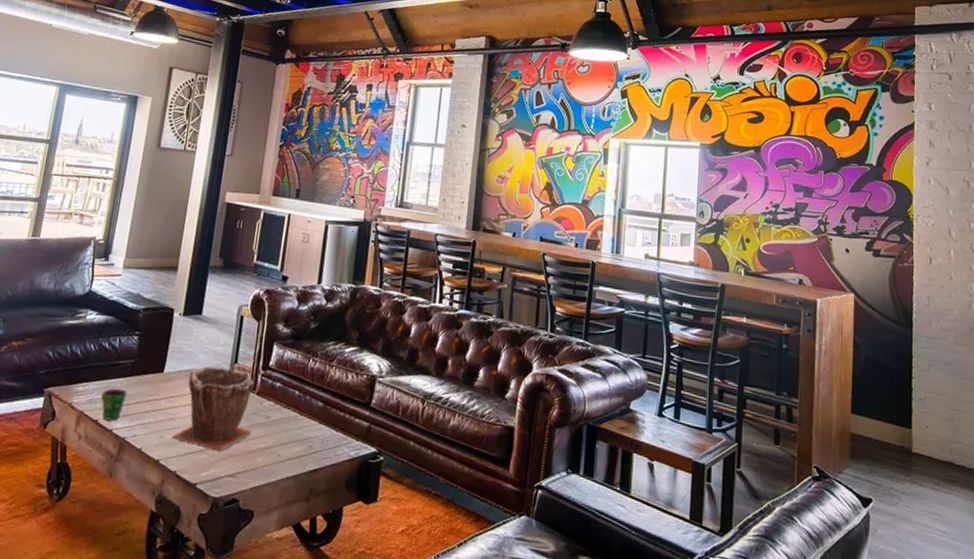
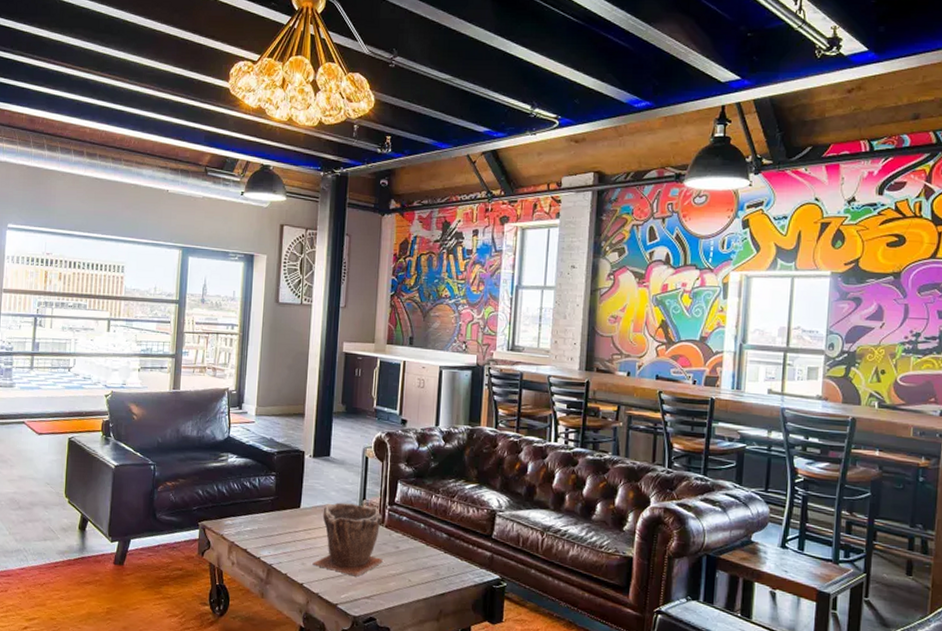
cup: present [100,388,127,421] -> none [247,522,270,550]

